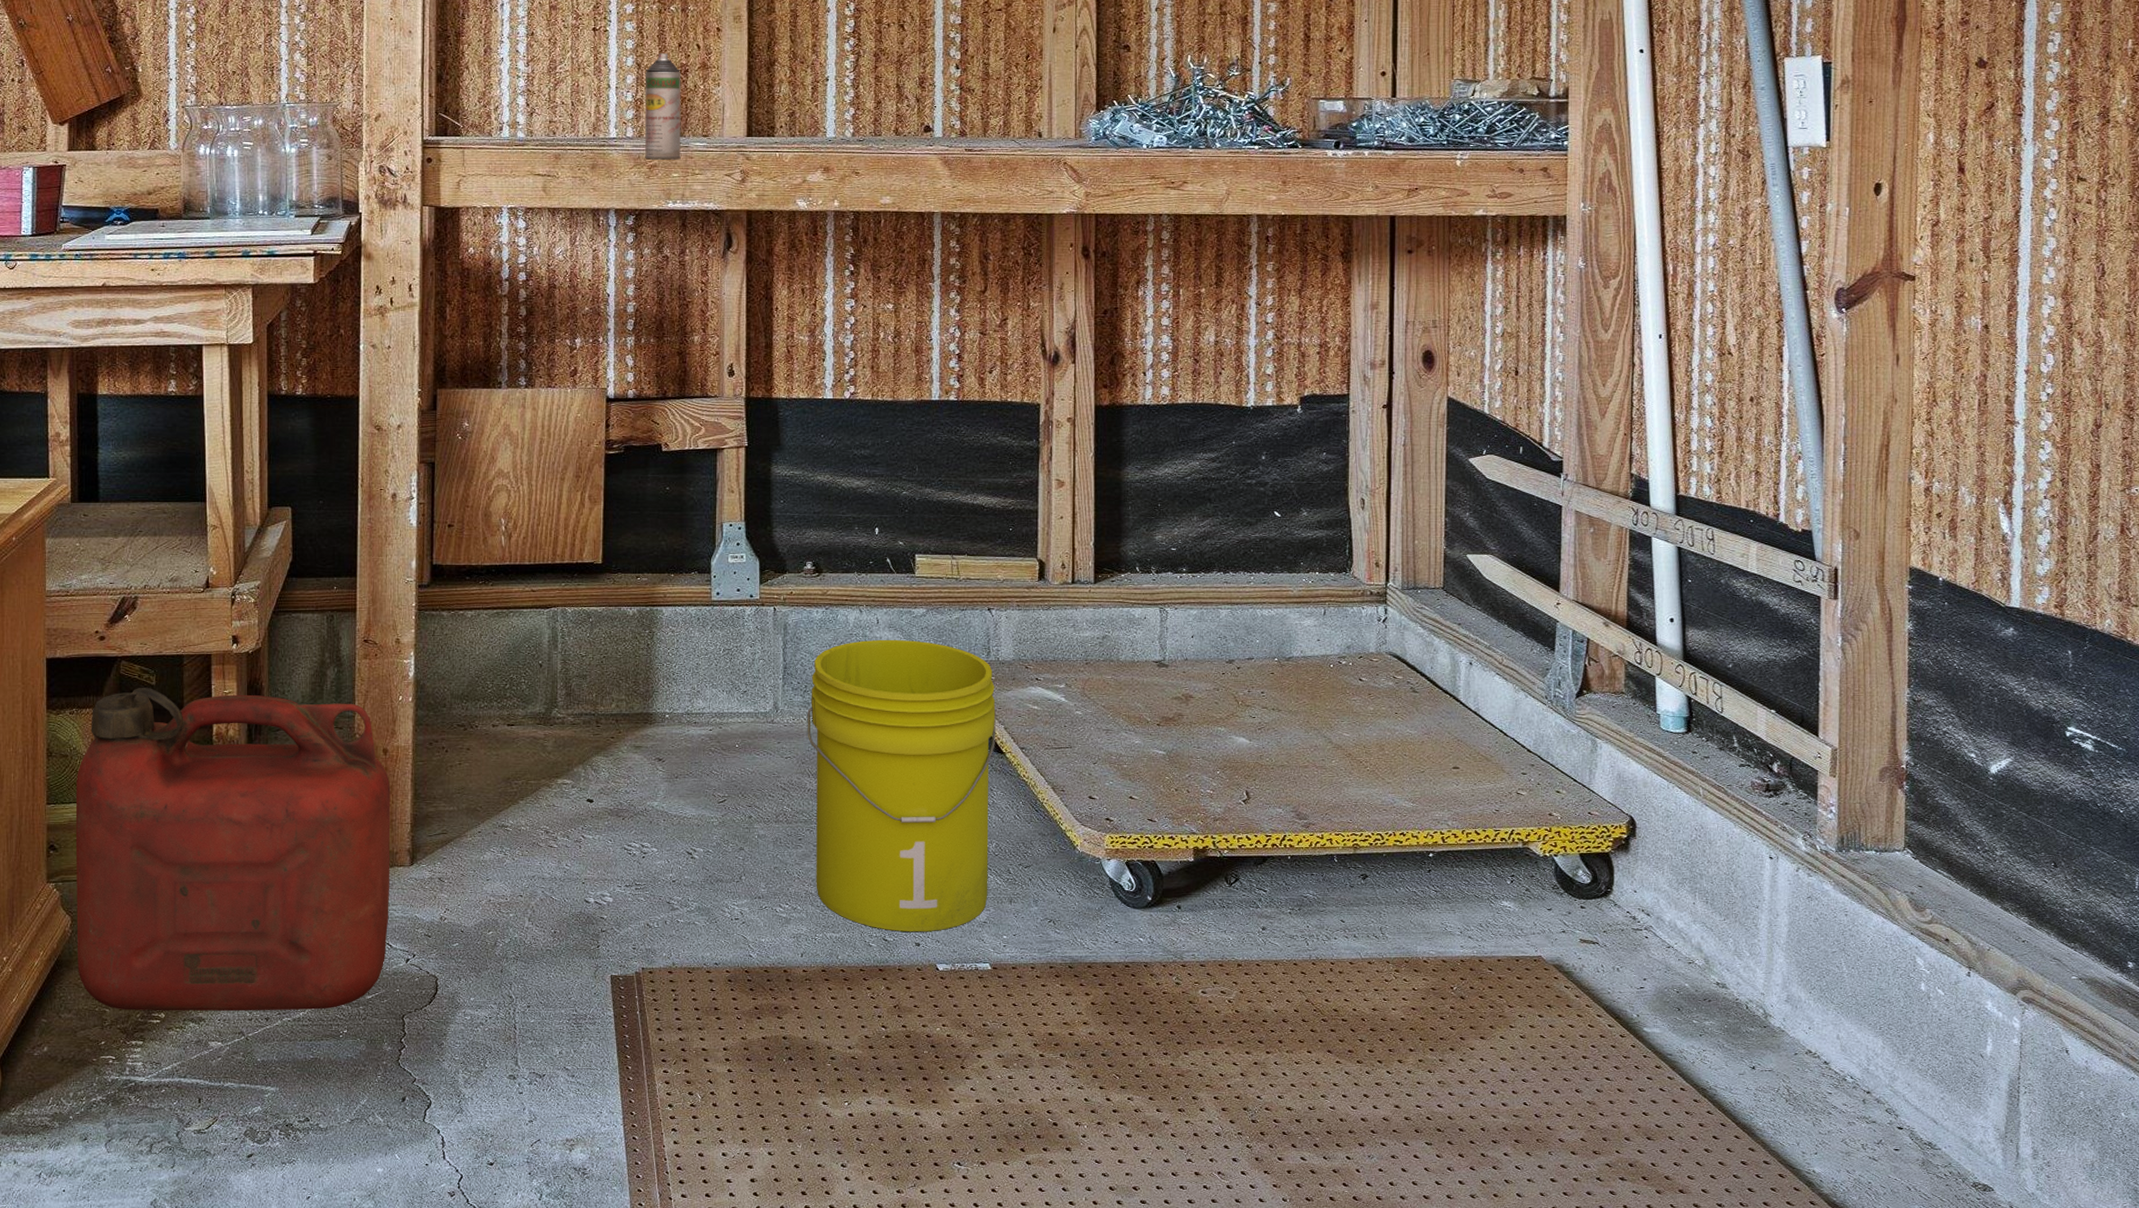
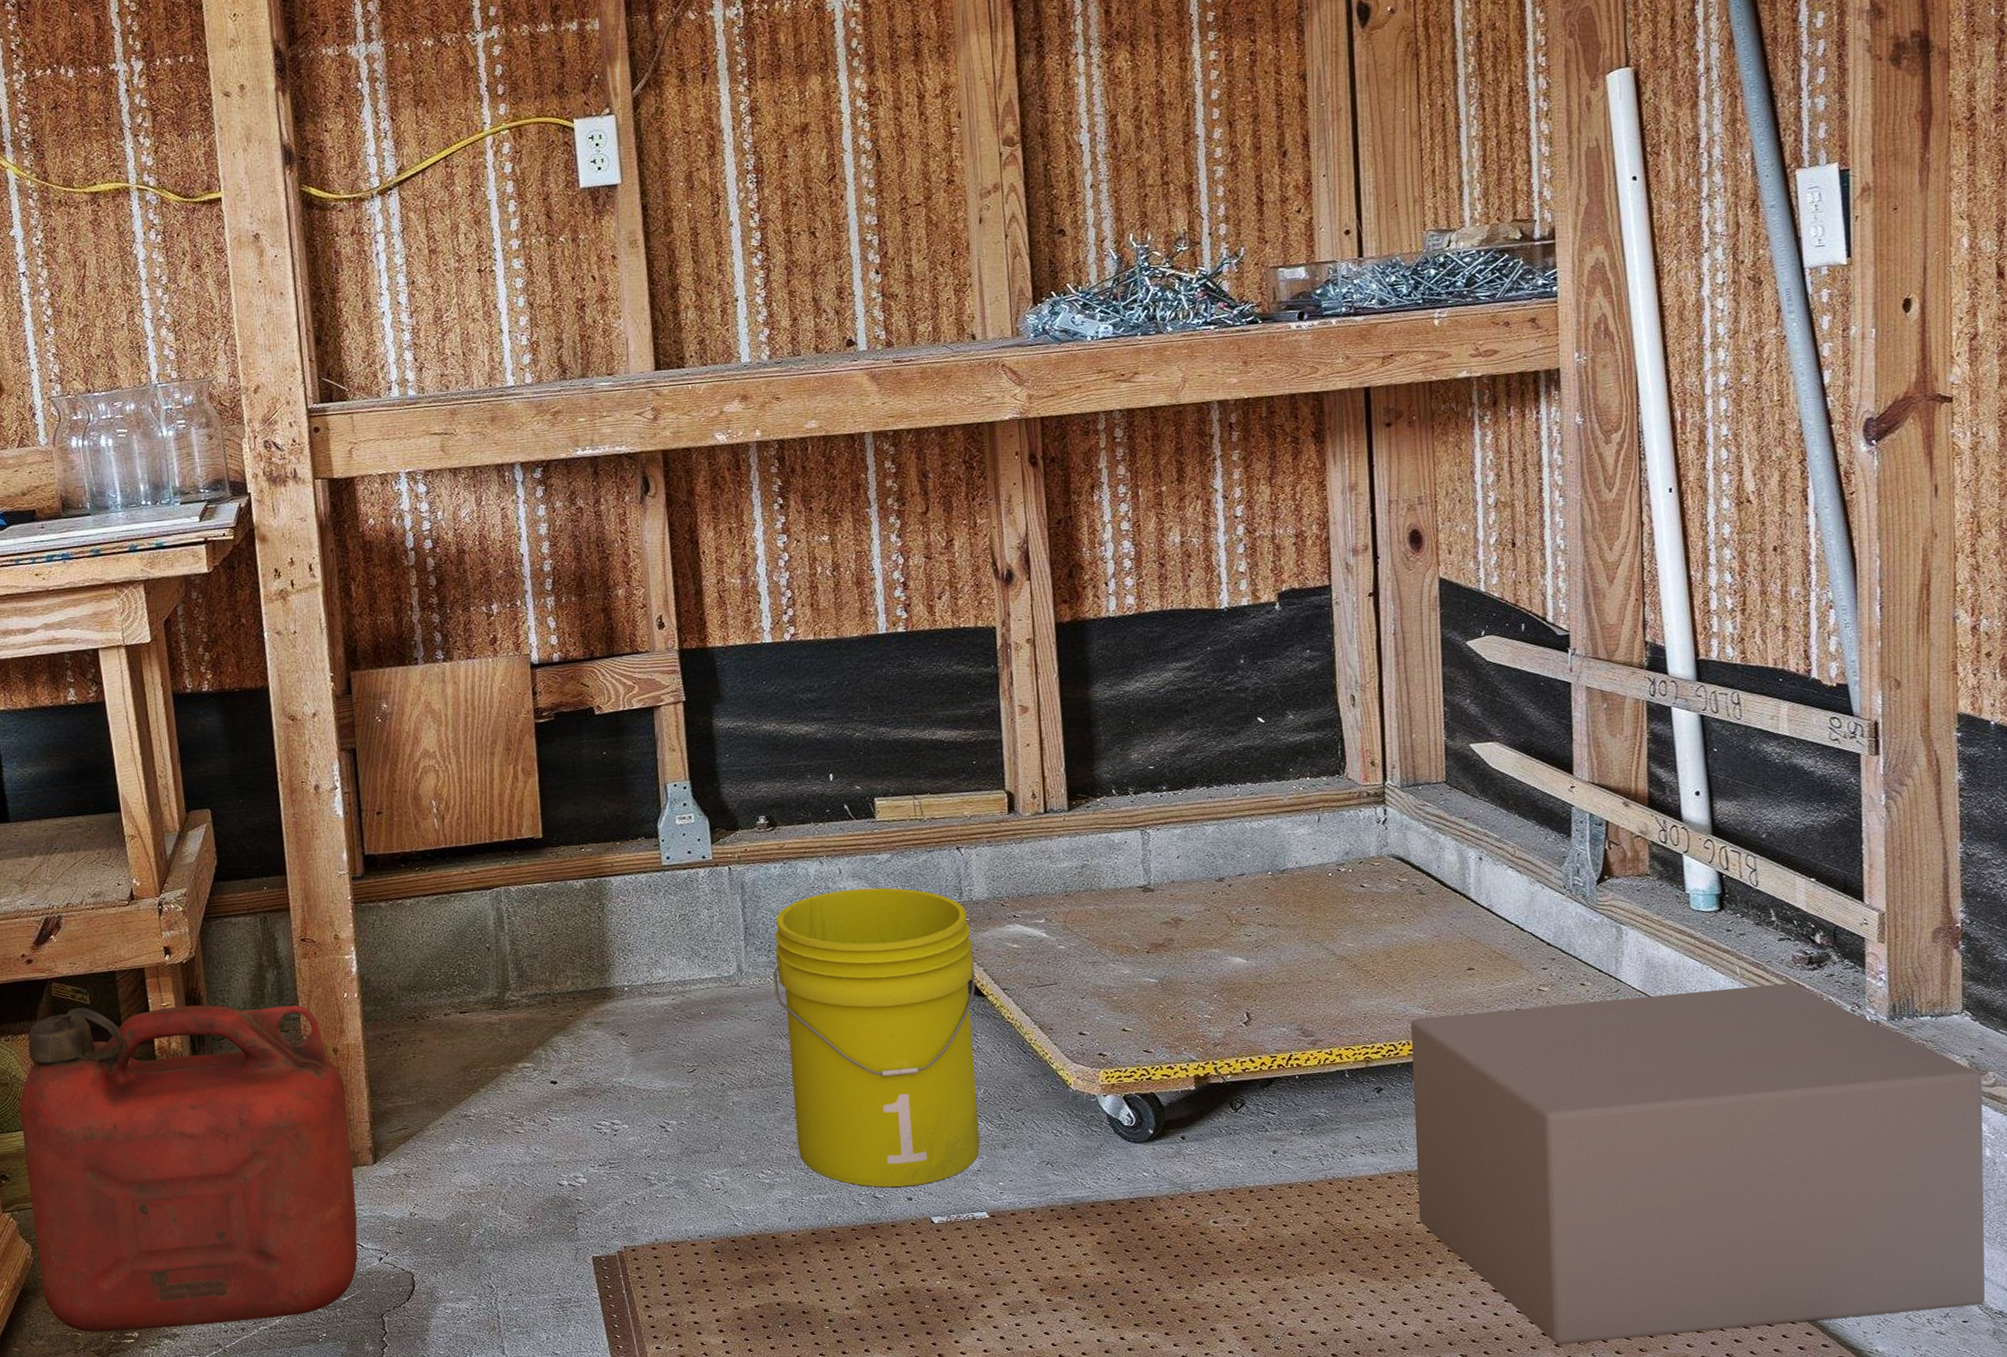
aerosol can: present [644,53,681,160] -> none [538,289,586,406]
cardboard box: none [1395,807,1920,1141] -> present [1410,983,1985,1345]

